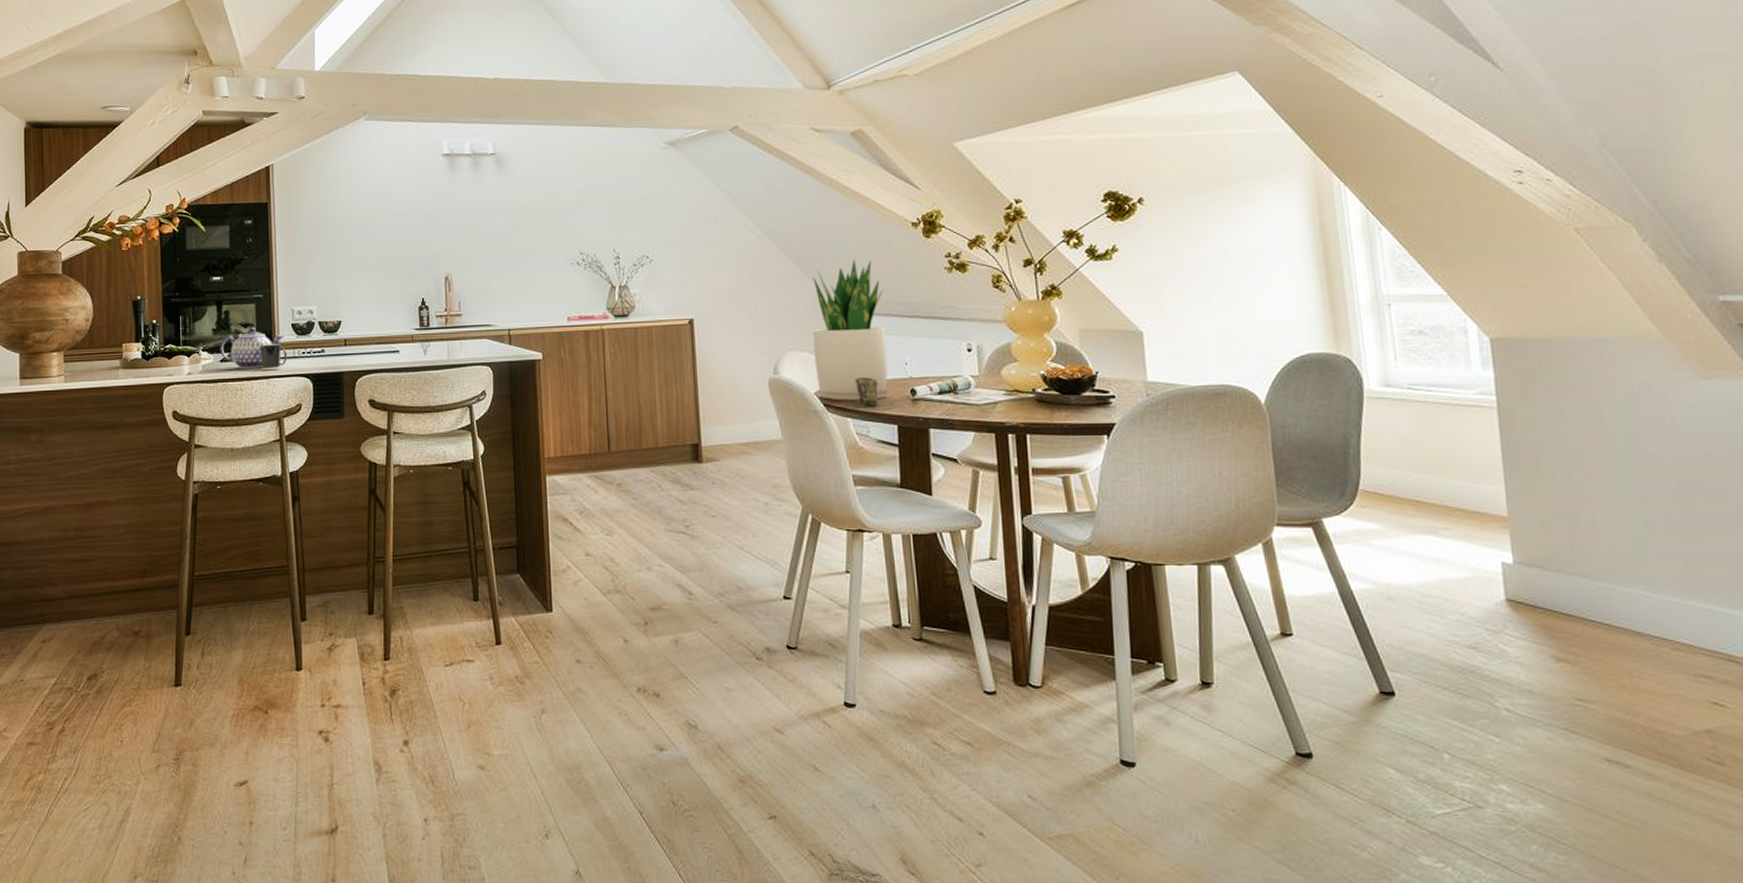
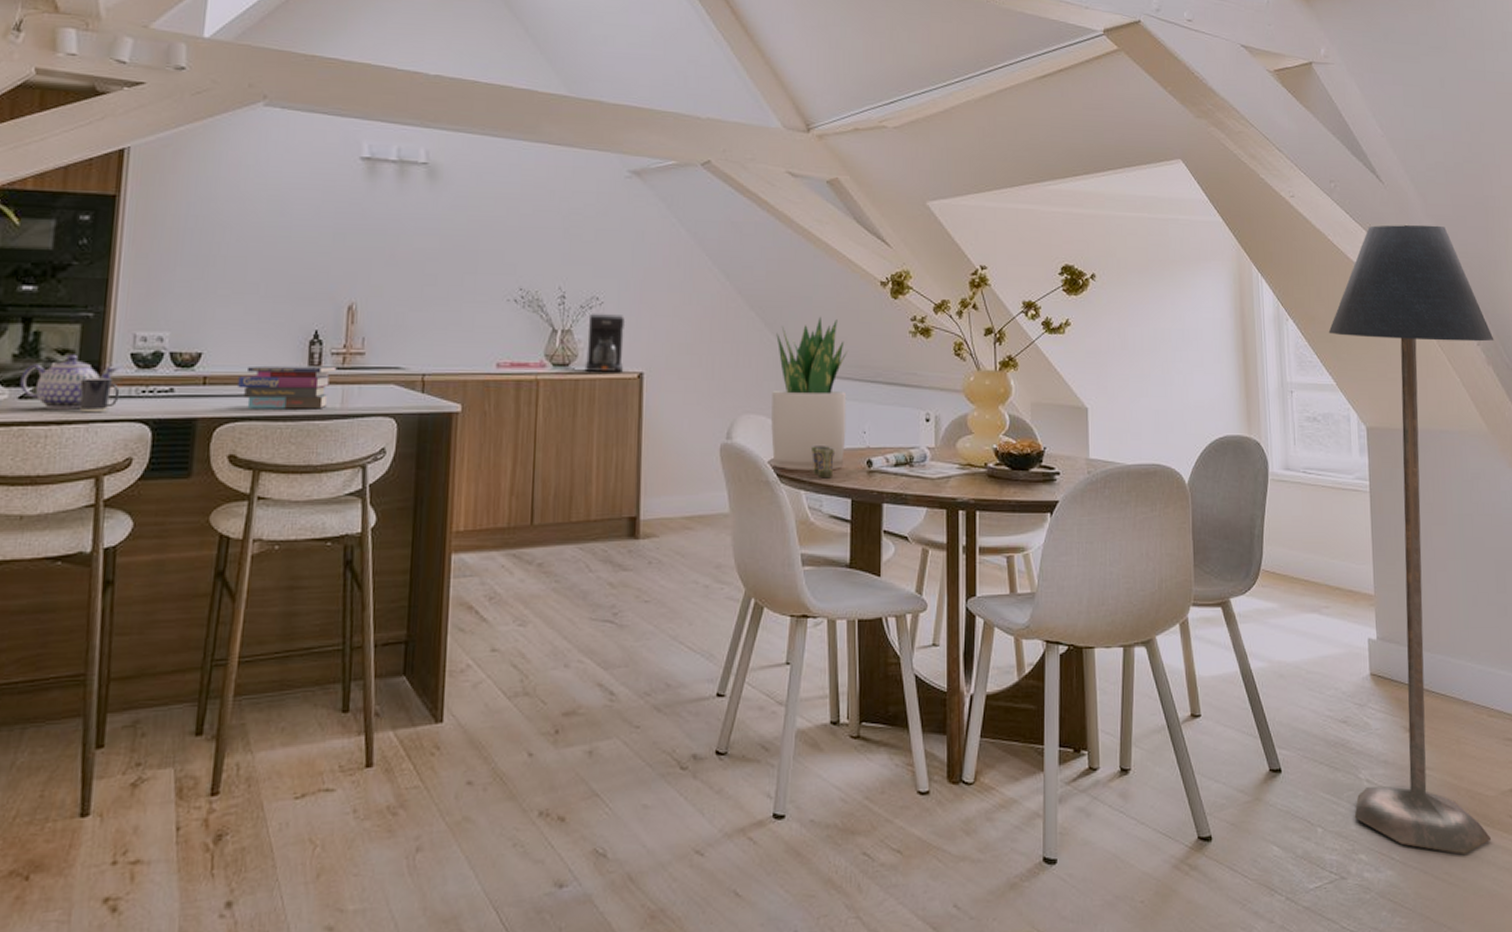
books: none [369,326,442,363] -> present [238,365,337,409]
coffee maker: none [641,269,676,321] -> present [584,313,625,373]
floor lamp: none [1434,110,1681,796] -> present [1328,224,1494,856]

